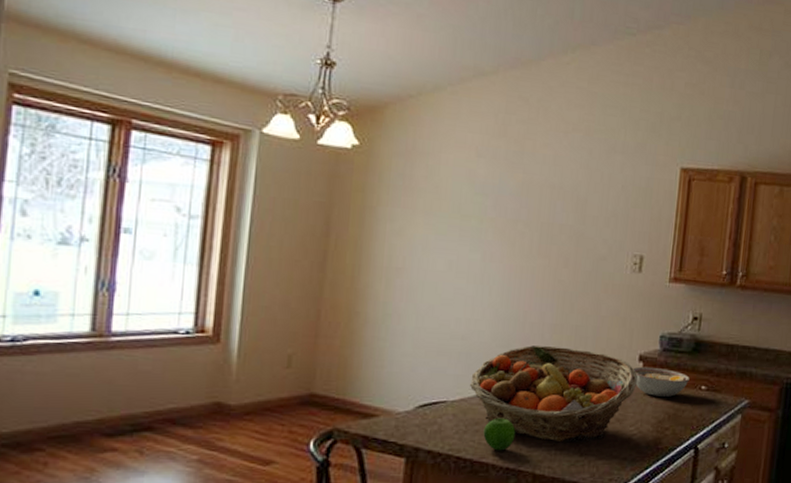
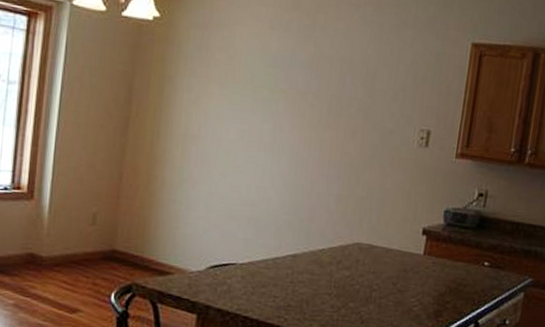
fruit basket: present [470,345,637,443] -> none [258,214,420,310]
apple: present [483,418,516,451] -> none [269,282,300,314]
bowl: present [633,366,690,398] -> none [416,239,473,272]

